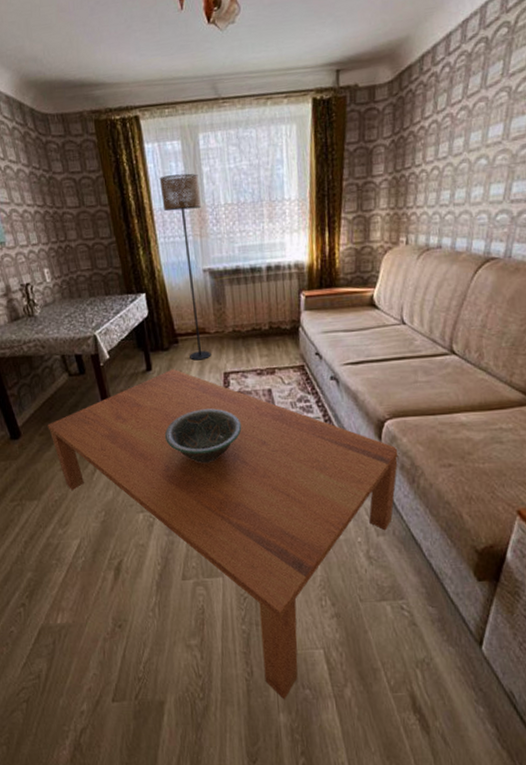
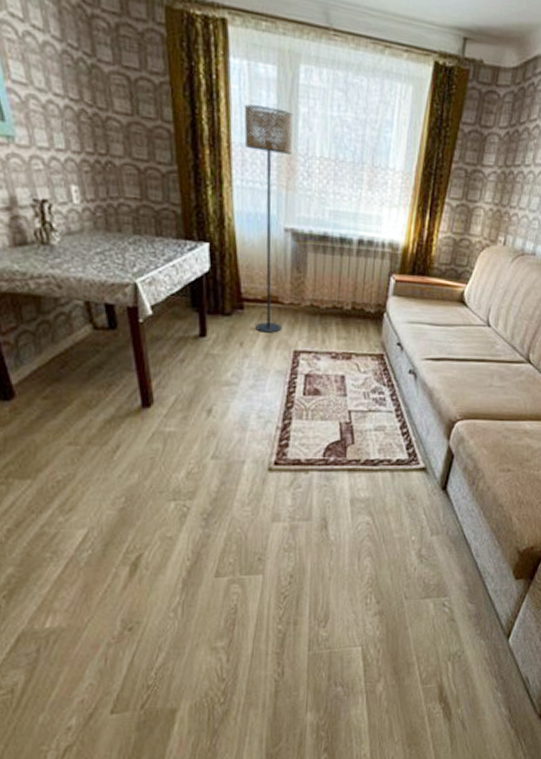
coffee table: present [47,369,400,700] -> none [55,338,465,699]
decorative bowl: present [164,408,242,463] -> none [213,389,307,449]

